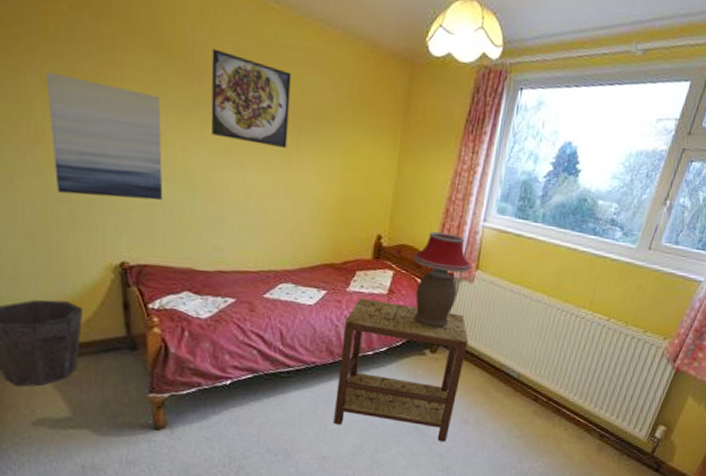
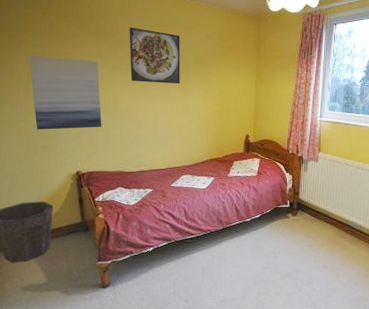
side table: present [334,297,468,442] -> none [227,180,319,283]
table lamp: present [412,231,472,329] -> none [272,128,315,198]

